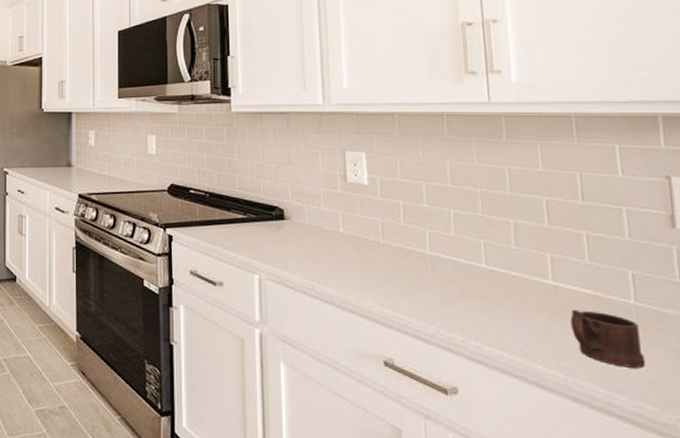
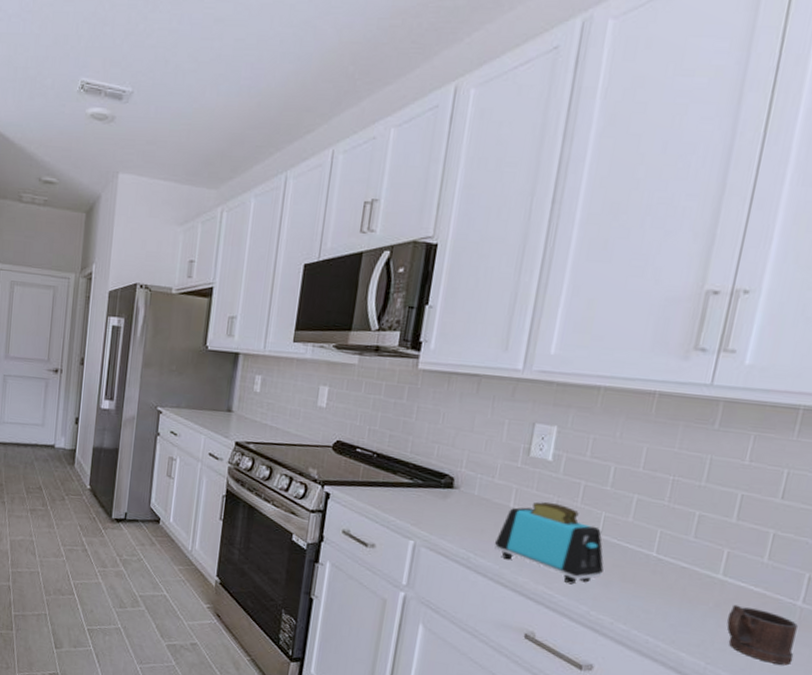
toaster: none [335,225,442,305] -> present [495,501,604,585]

